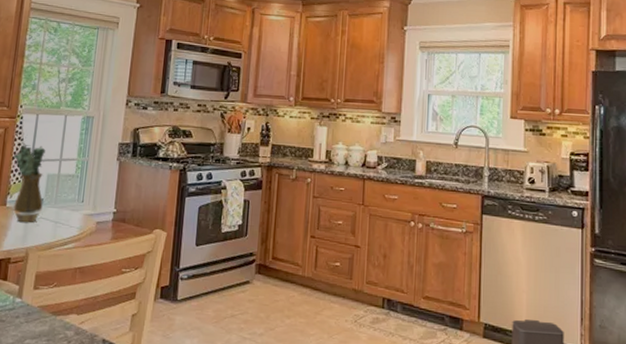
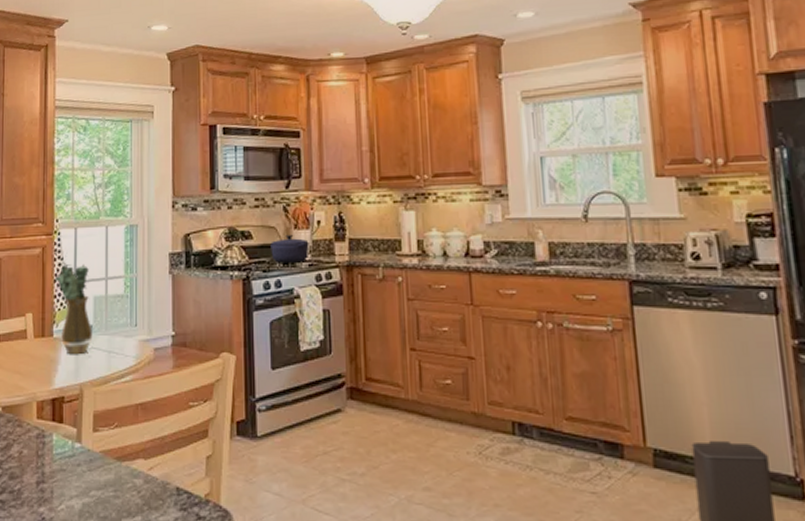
cooking pot: none [206,136,239,160] -> present [270,234,309,263]

